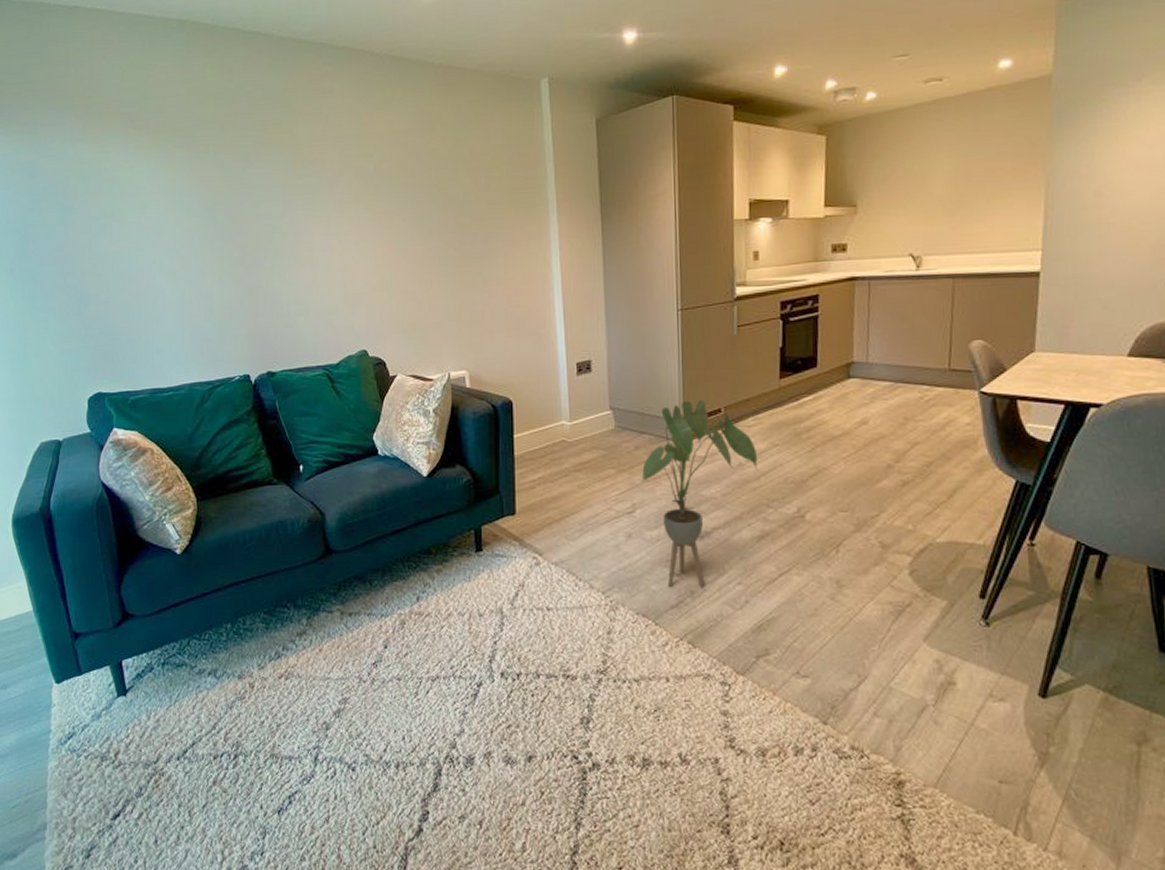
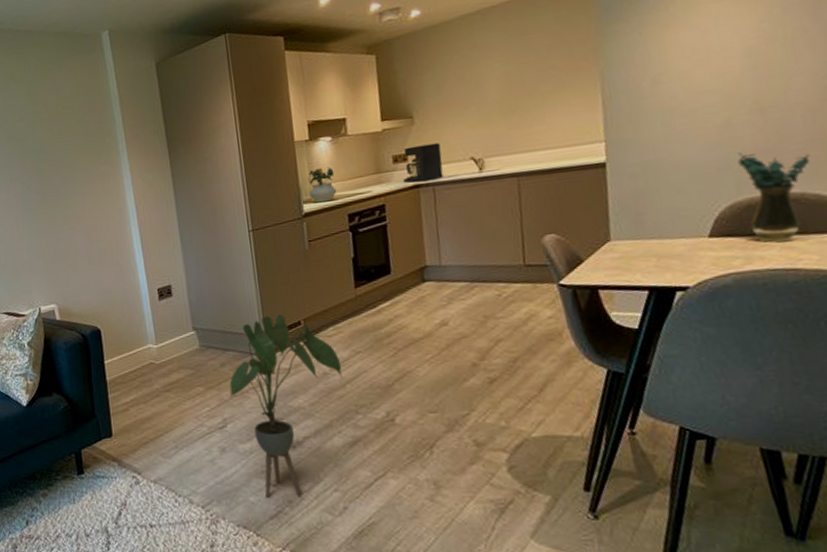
potted plant: none [743,250,772,287] -> present [308,167,337,203]
coffee maker: none [839,235,881,275] -> present [402,142,444,183]

